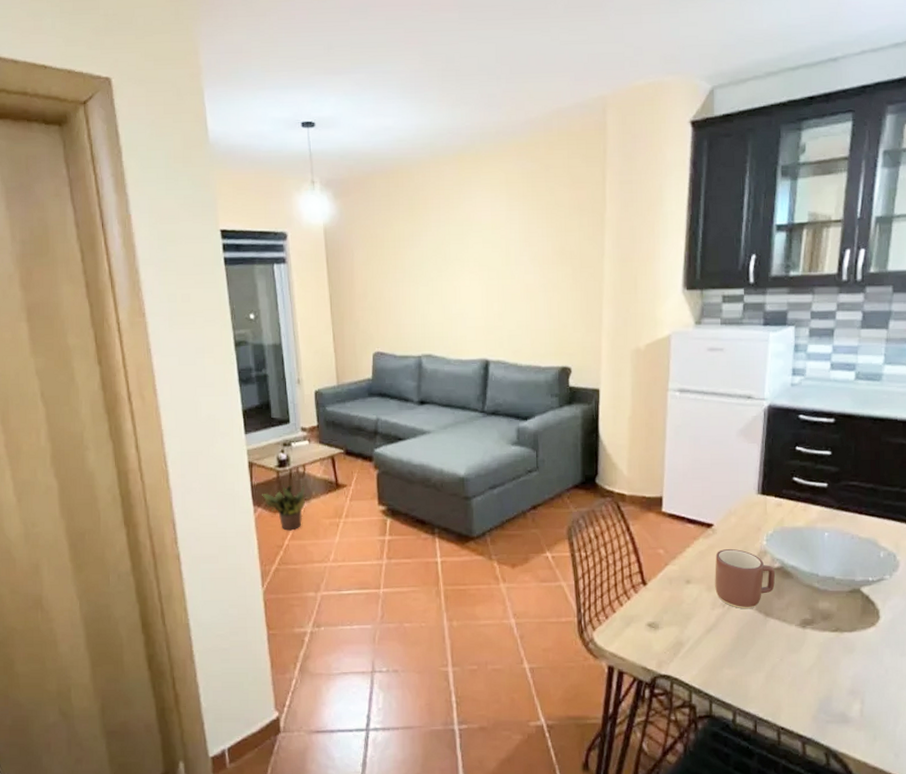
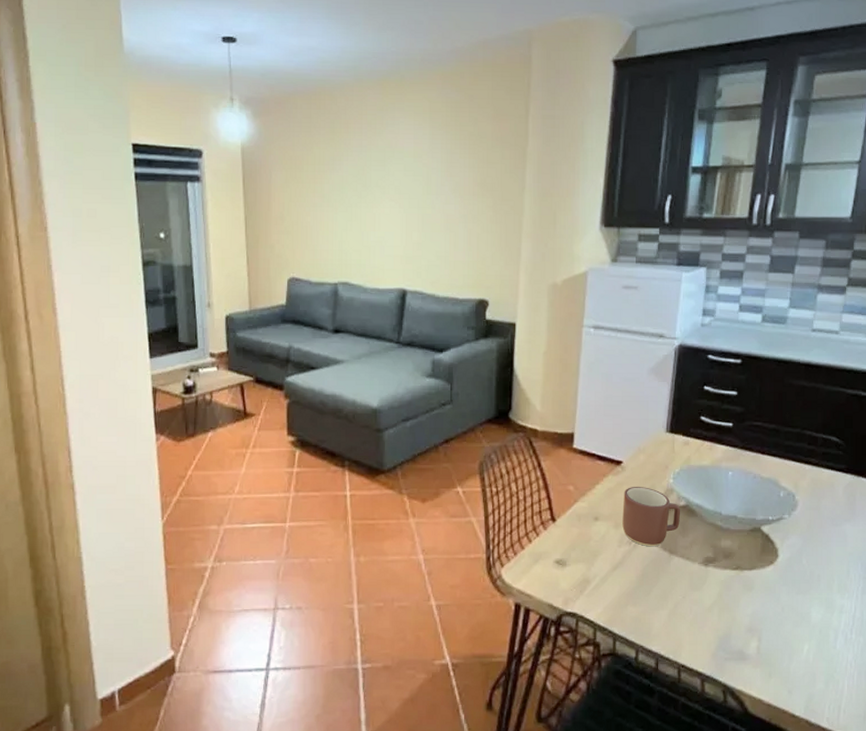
potted plant: present [262,484,307,531] -> none [165,412,213,461]

